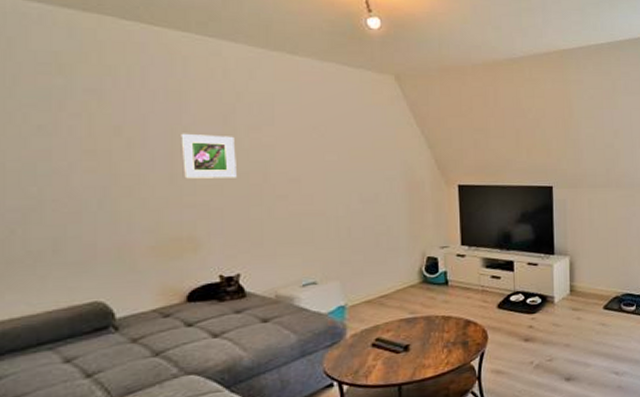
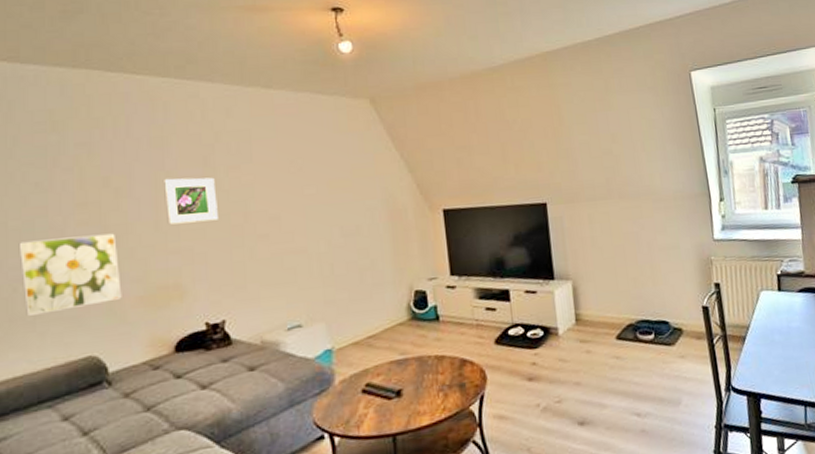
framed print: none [17,183,132,259] -> present [18,233,122,316]

